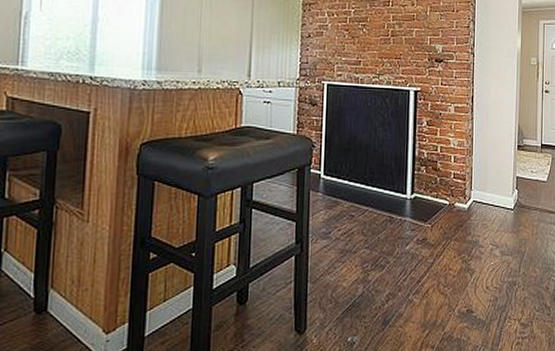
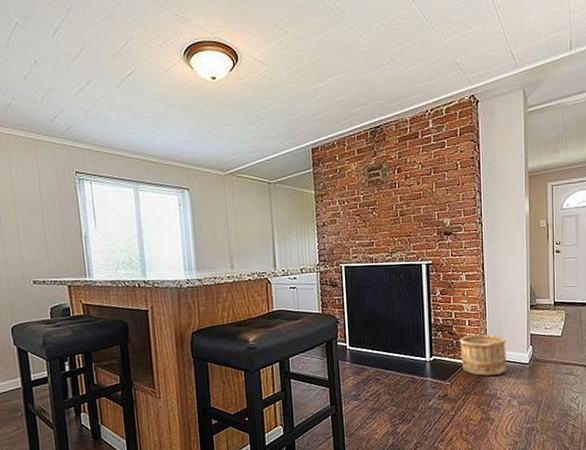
wooden bucket: none [443,172,492,220] -> present [459,334,507,376]

